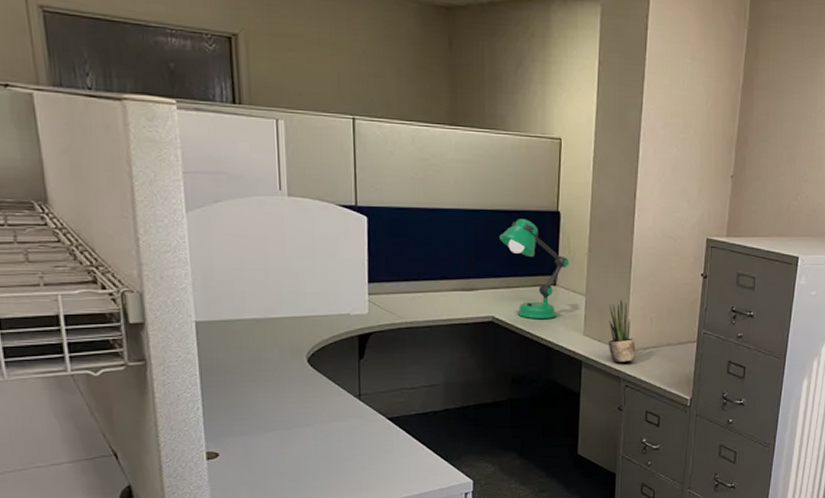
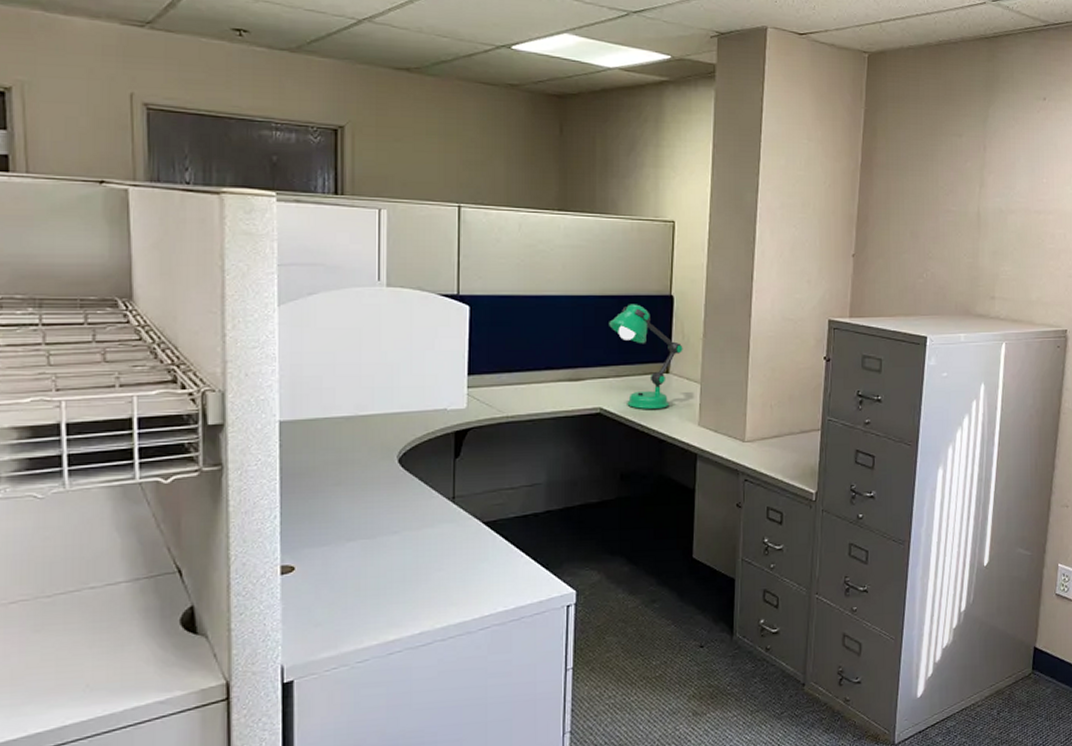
potted plant: present [608,299,635,362] -> none [725,386,755,454]

